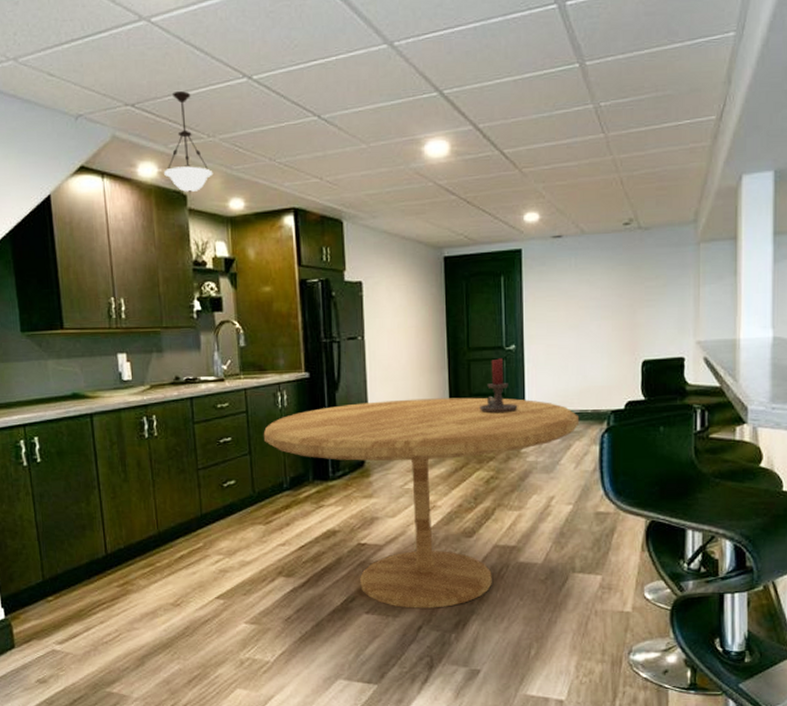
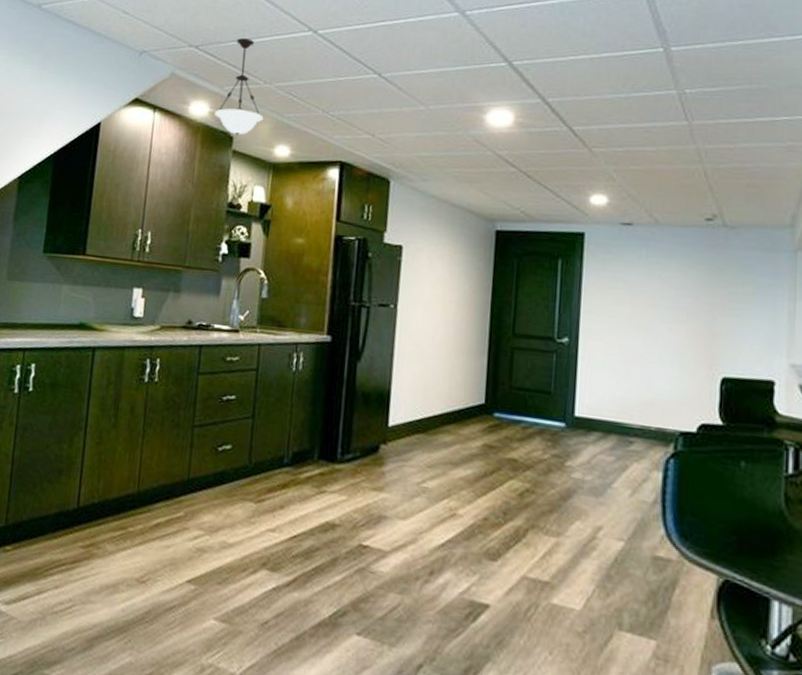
dining table: present [263,397,580,609] -> none [270,377,640,646]
candle holder: present [480,358,518,414] -> none [520,350,566,416]

